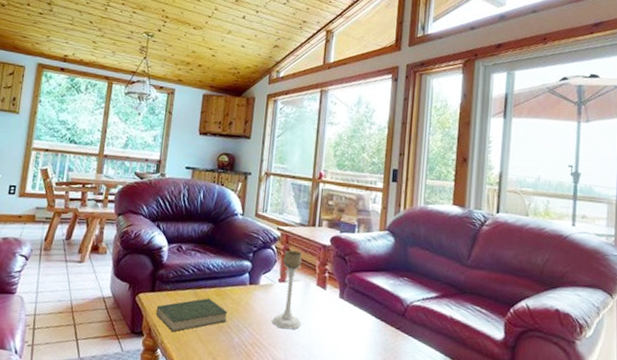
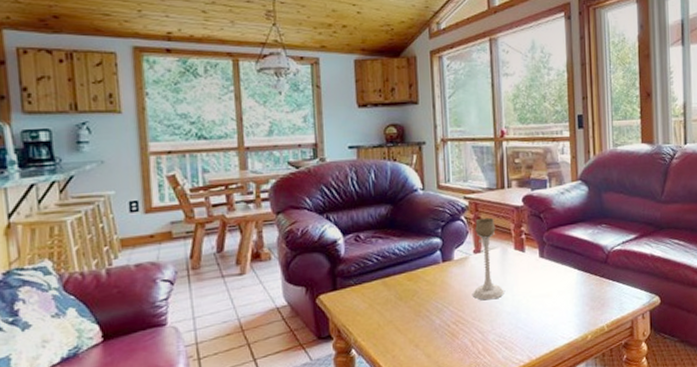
book: present [155,298,227,332] -> none [342,285,423,329]

